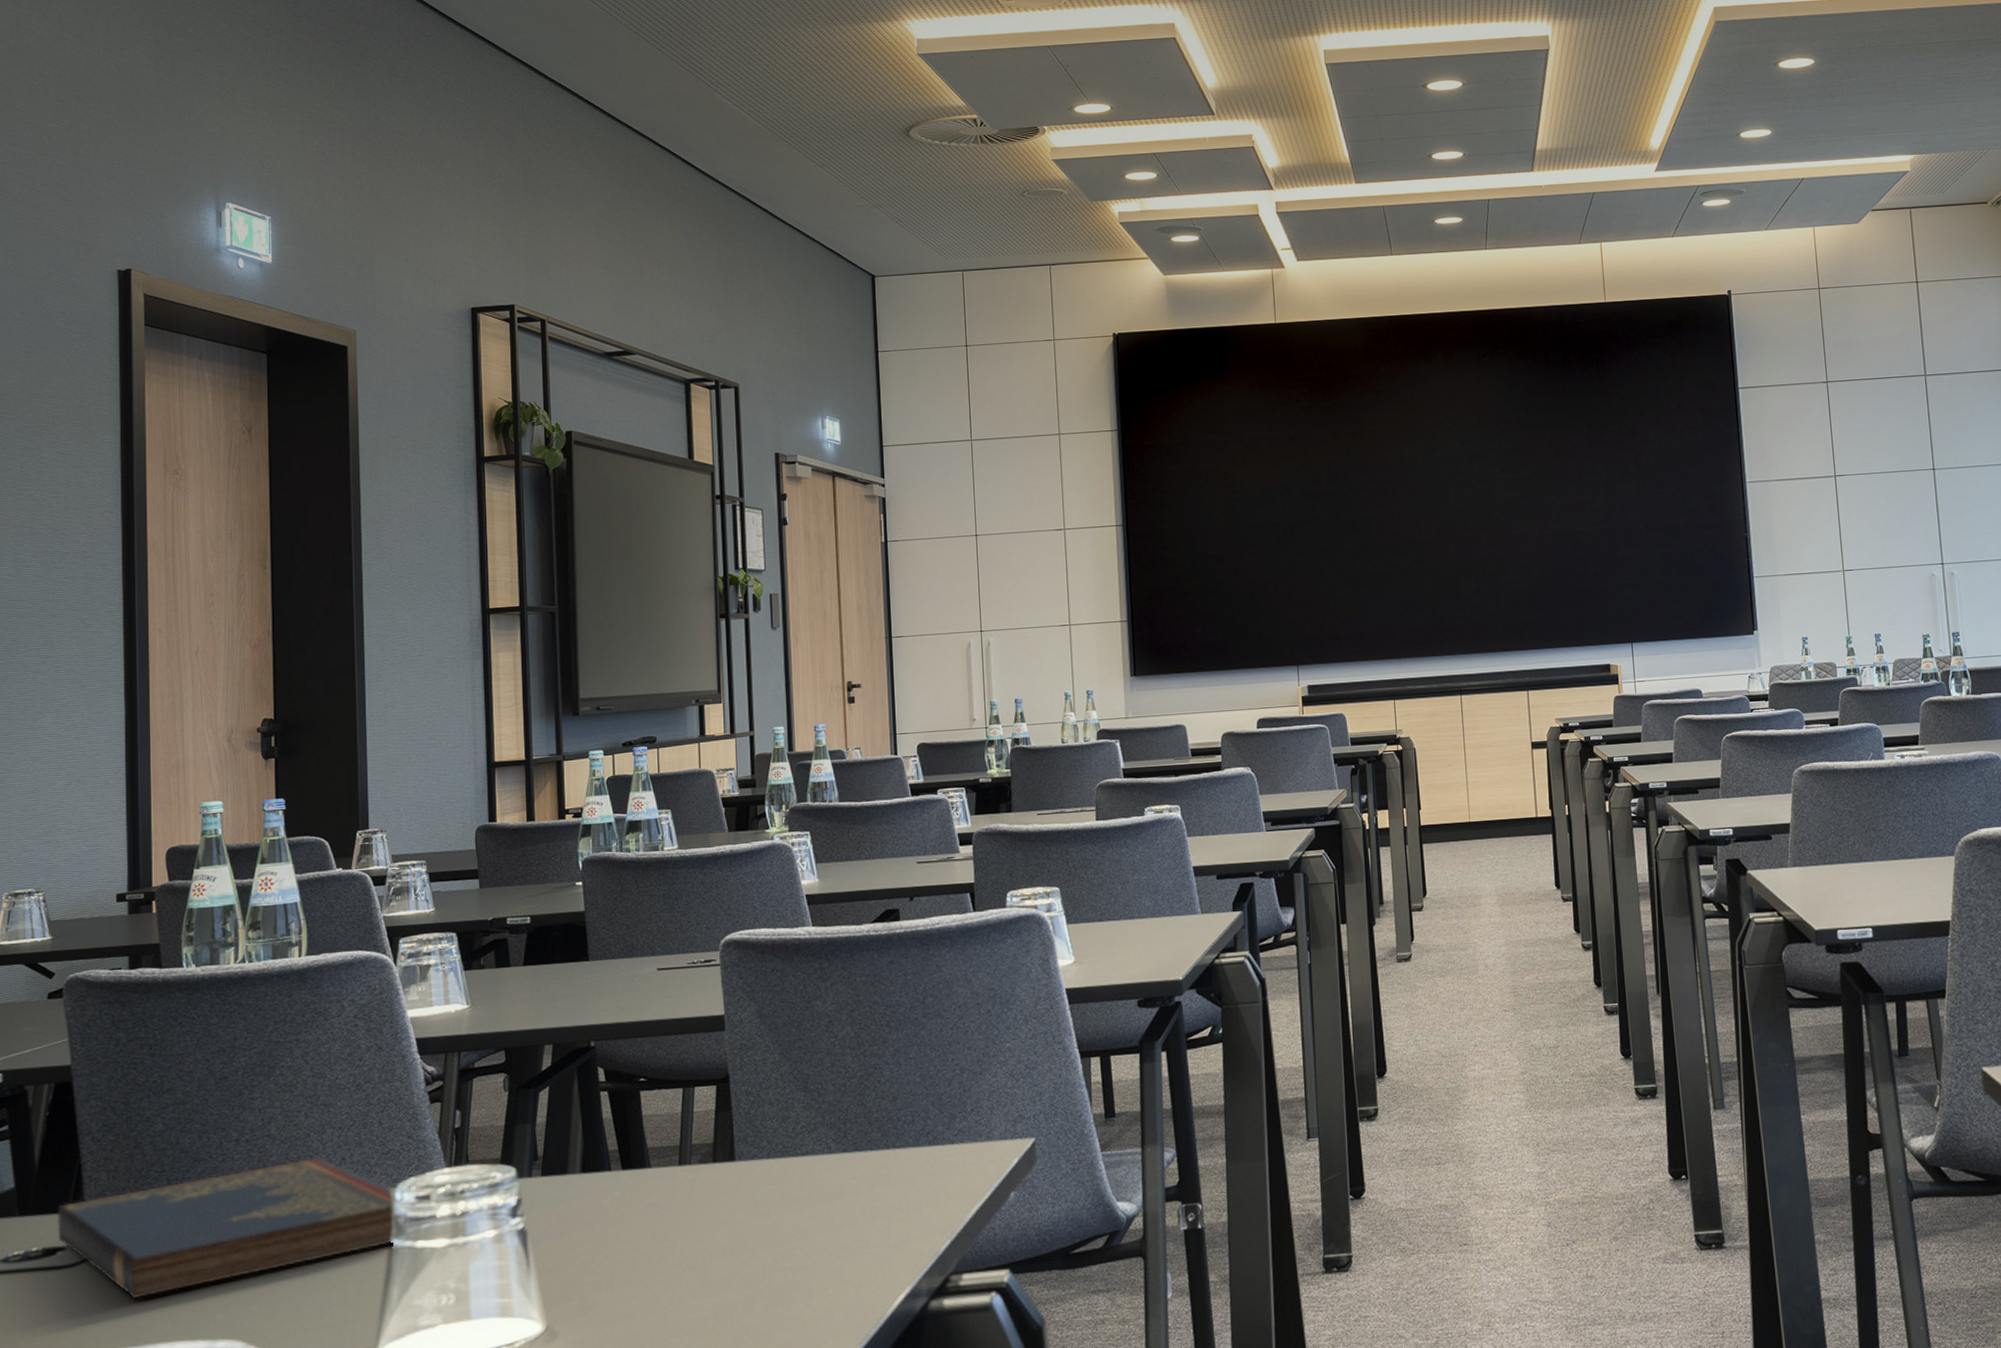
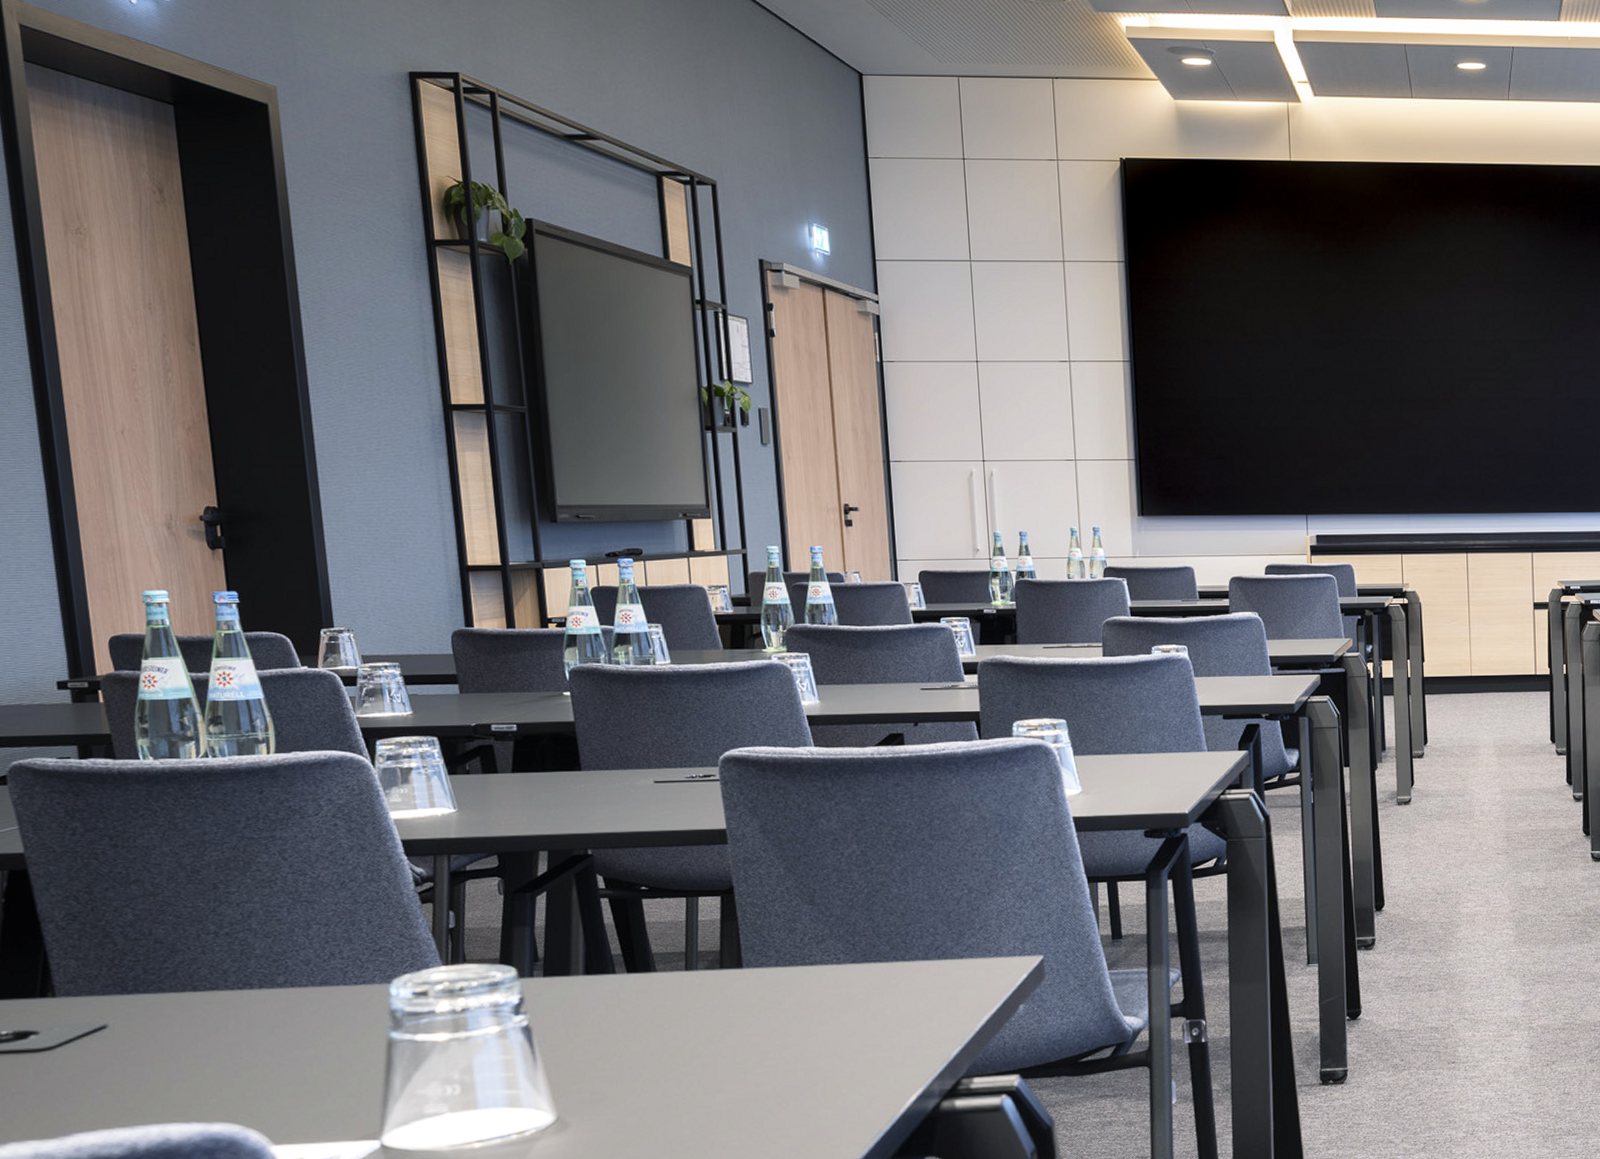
hardcover book: present [57,1157,394,1299] -> none [25,952,392,1083]

